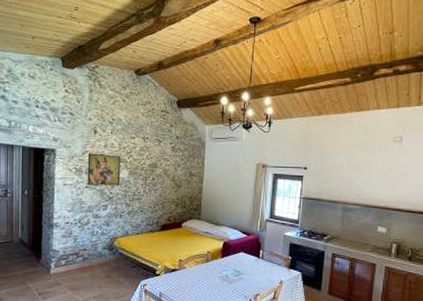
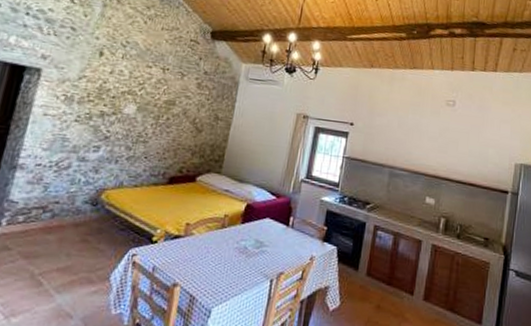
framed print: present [87,153,121,186] -> none [77,78,130,123]

